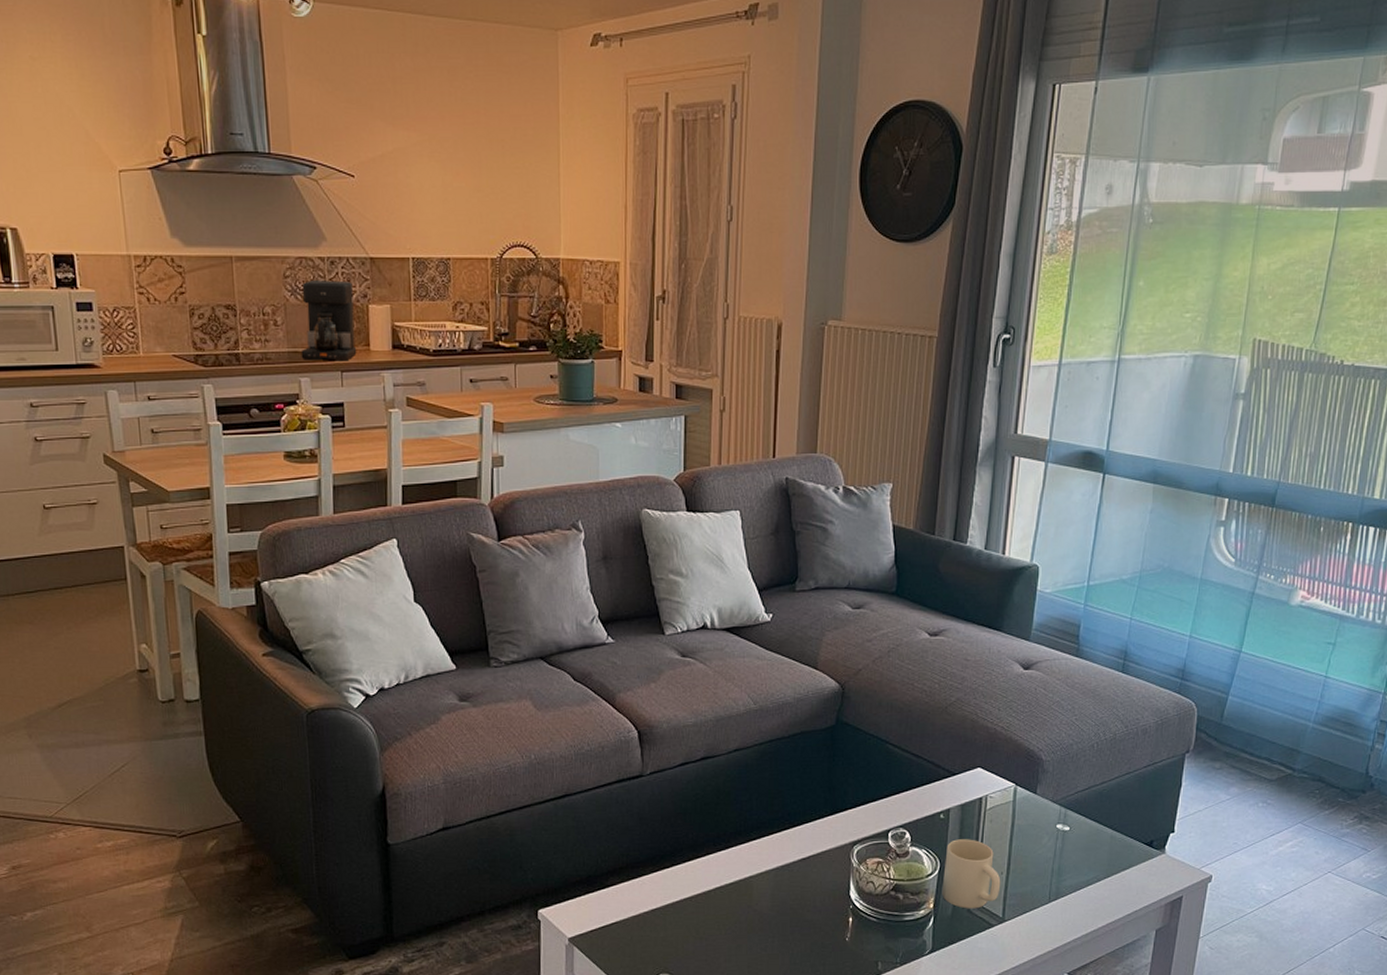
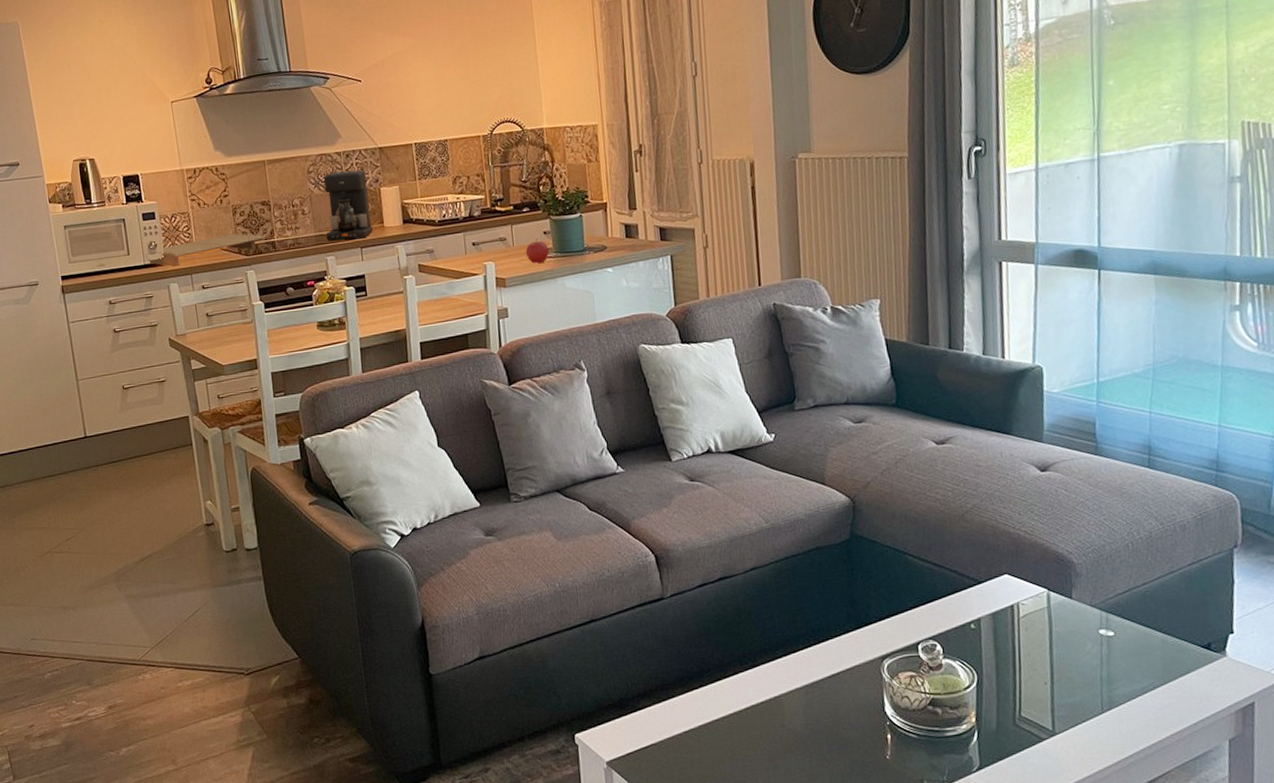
cutting board: none [82,338,226,370] -> present [149,233,264,266]
fruit: none [528,382,554,409] -> present [525,238,549,263]
mug: present [942,839,1001,909] -> none [982,648,1047,723]

